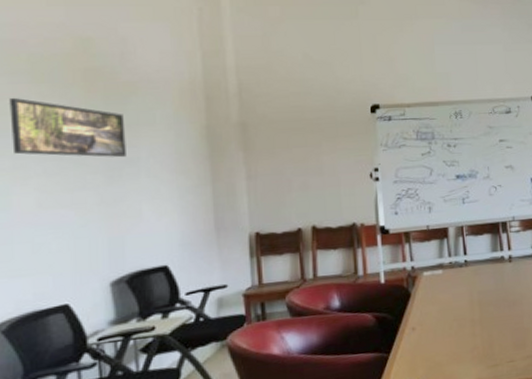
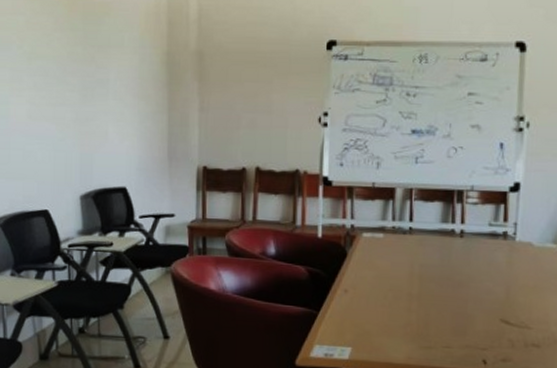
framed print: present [9,97,126,158] -> none [10,12,99,78]

